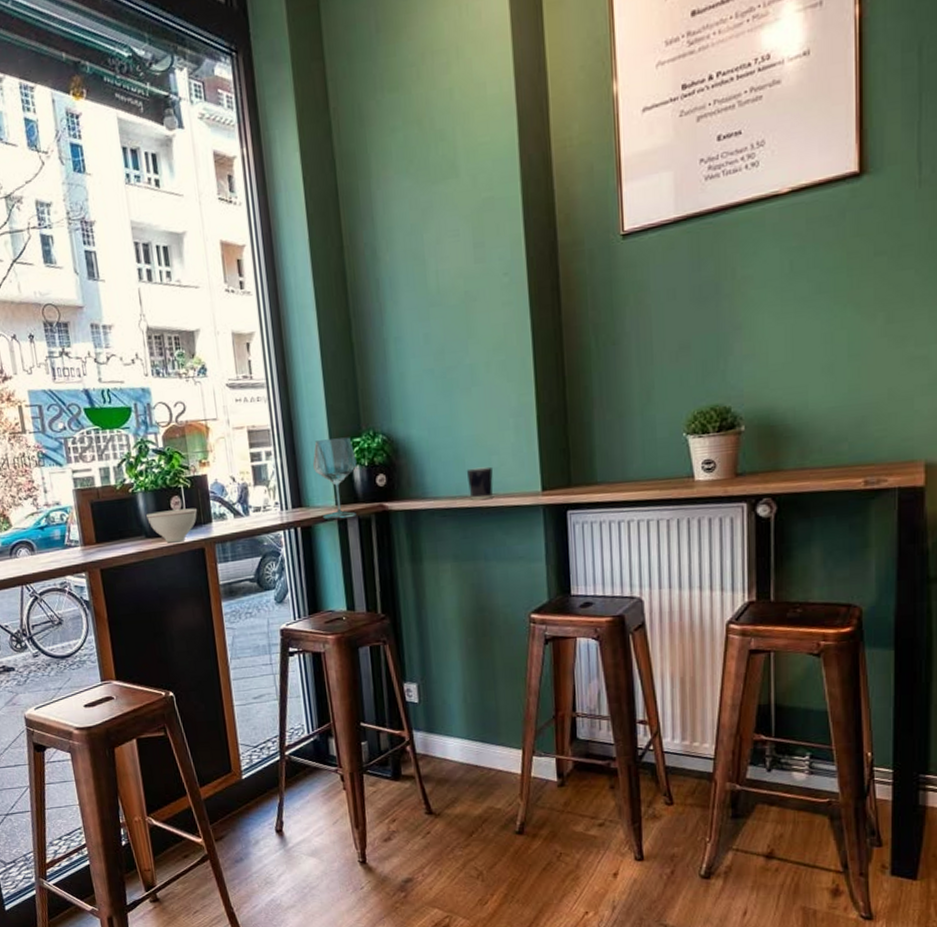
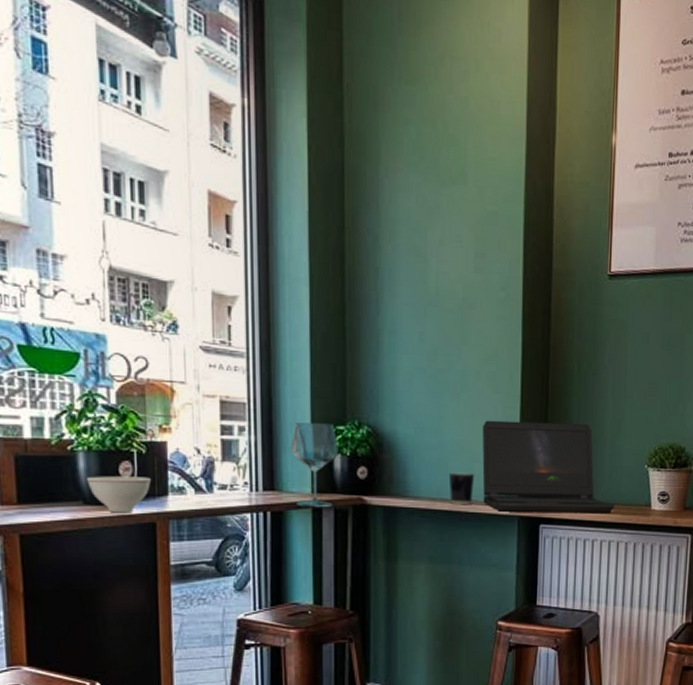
laptop computer: none [496,398,651,502] -> present [482,420,615,513]

